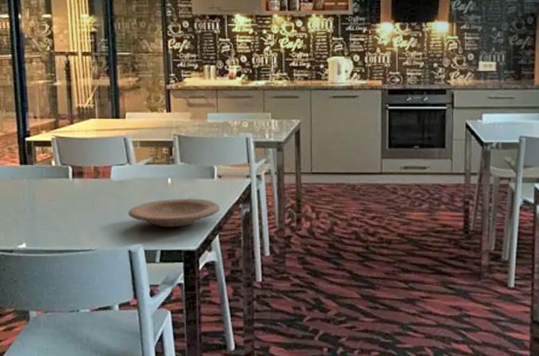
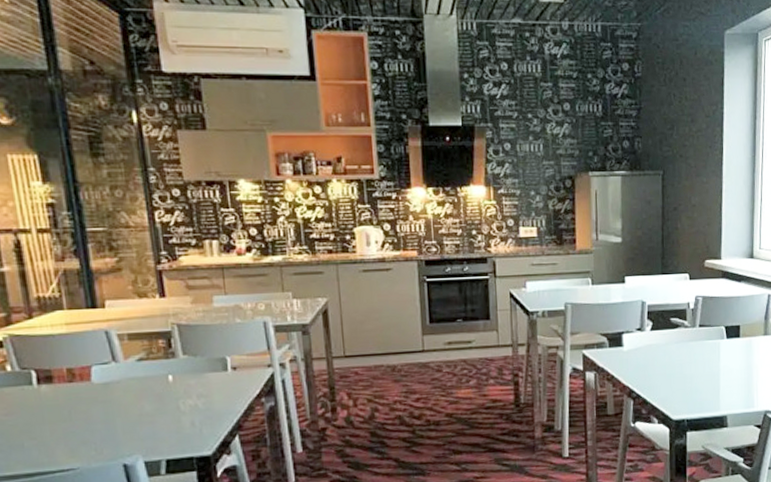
plate: present [127,198,221,228] -> none [118,395,239,433]

